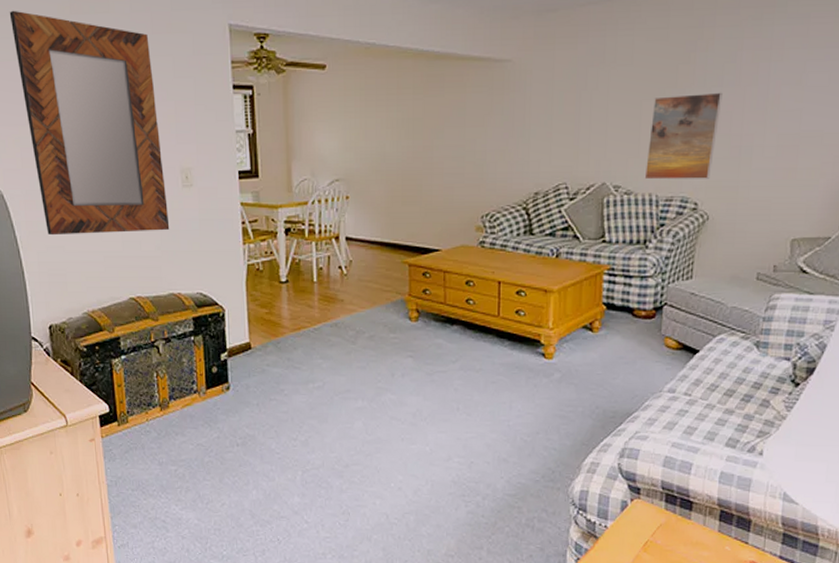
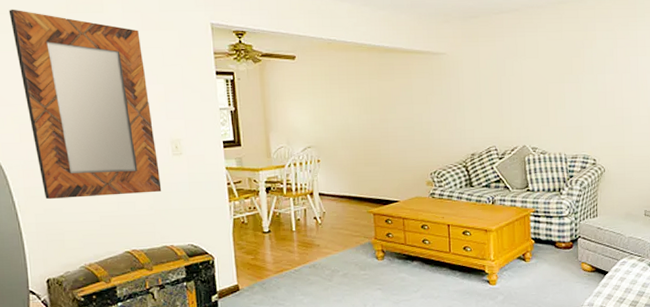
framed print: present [644,92,723,180] -> none [554,77,606,143]

